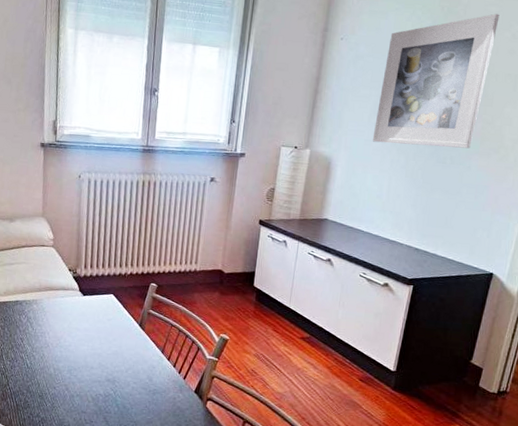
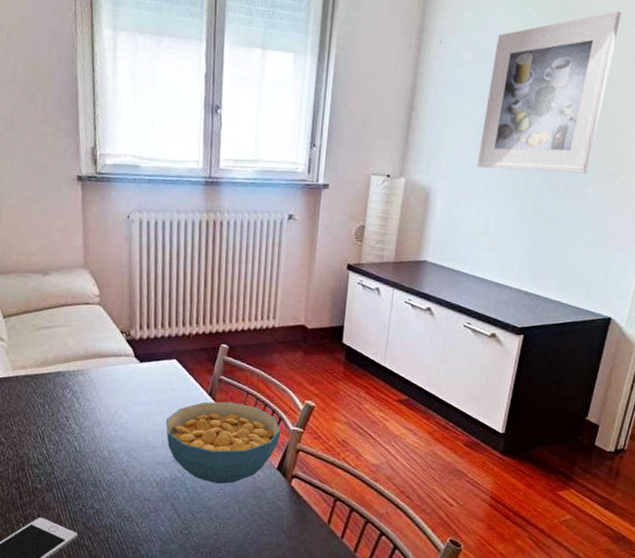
cereal bowl: none [102,331,199,402] -> present [165,401,281,484]

